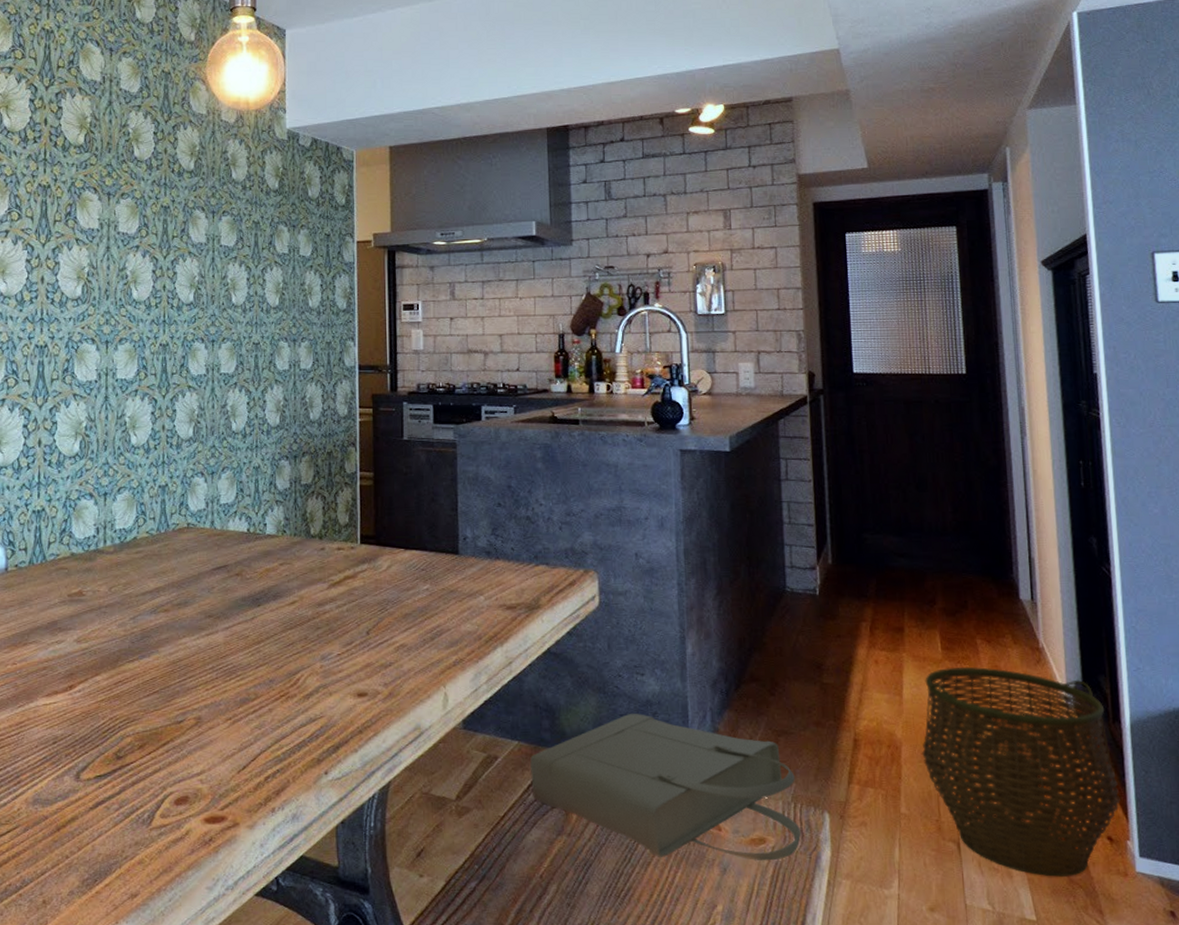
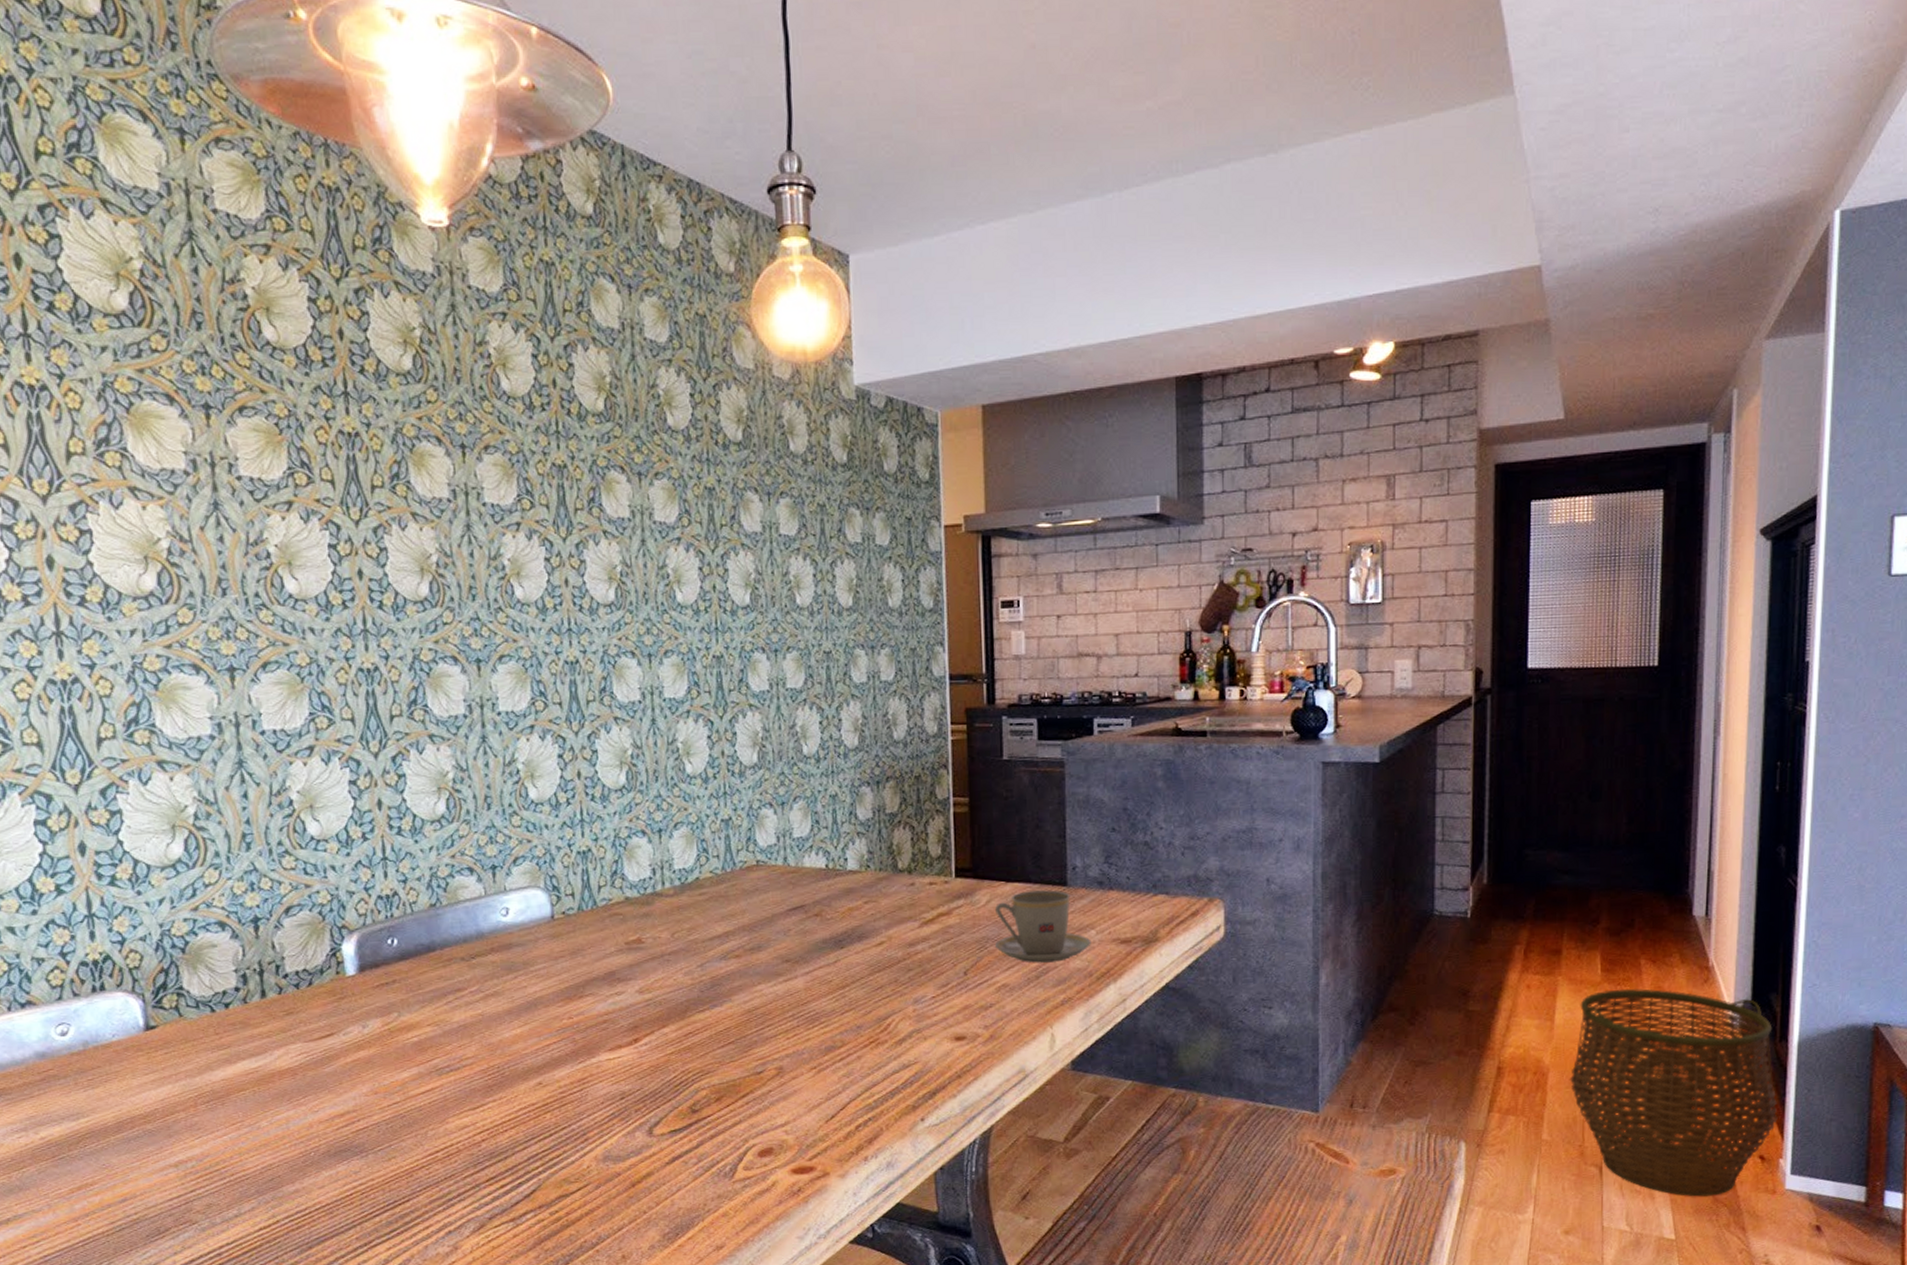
teacup: none [394,558,480,625] -> present [994,890,1091,963]
shopping bag: present [530,713,802,861] -> none [1145,1047,1435,1193]

